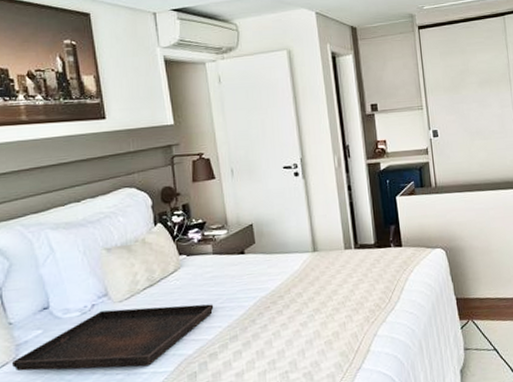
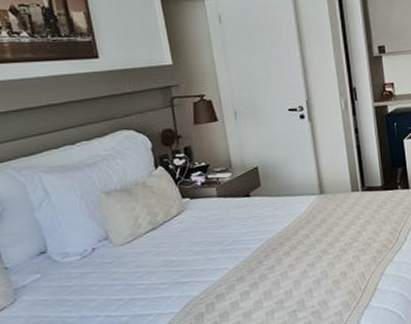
serving tray: present [11,304,214,372] -> none [9,246,220,316]

